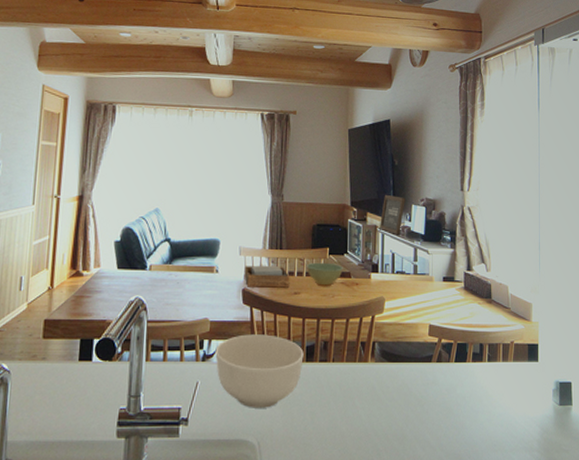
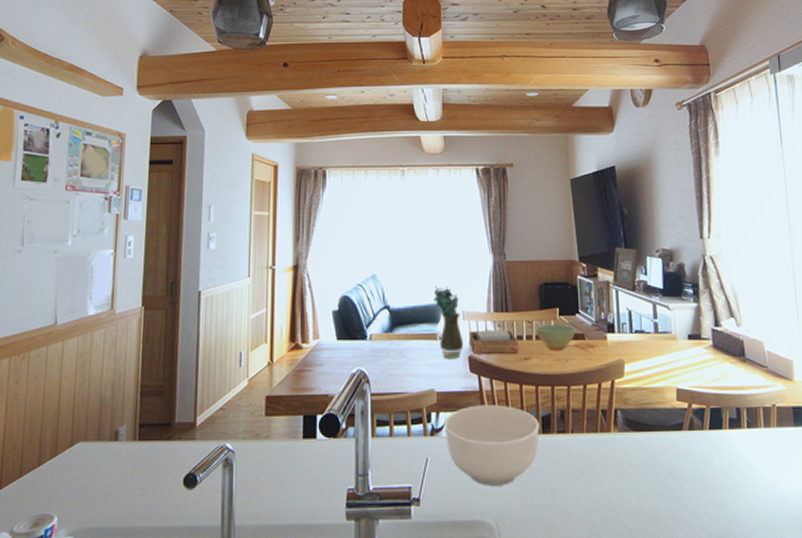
vase: none [213,222,239,291] -> present [434,285,464,359]

